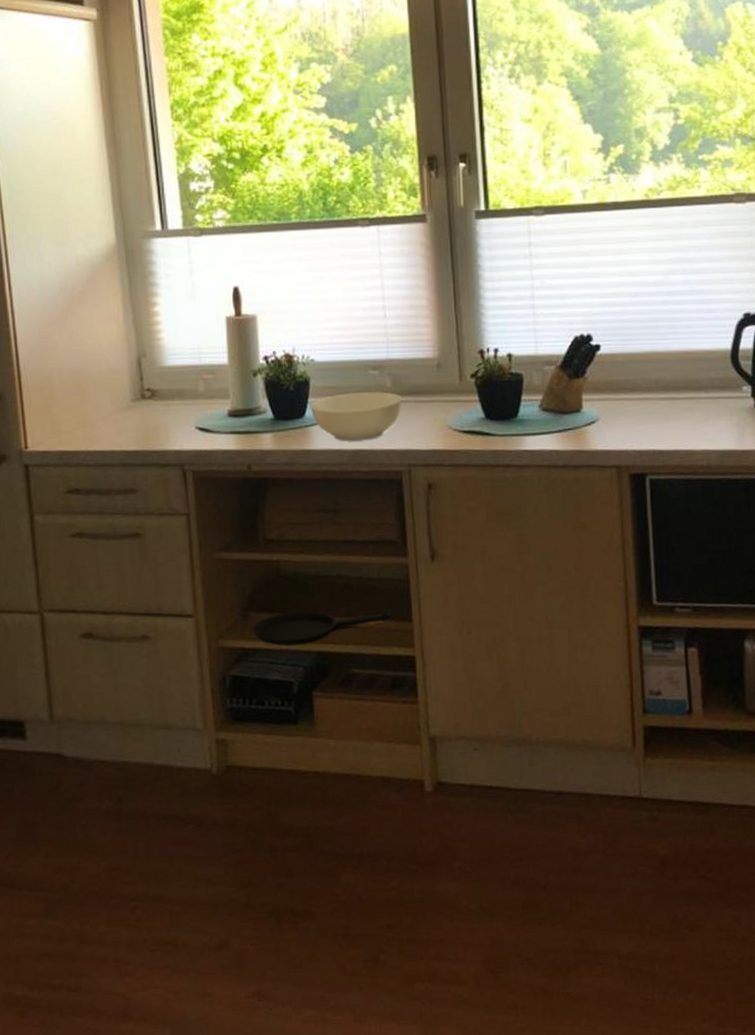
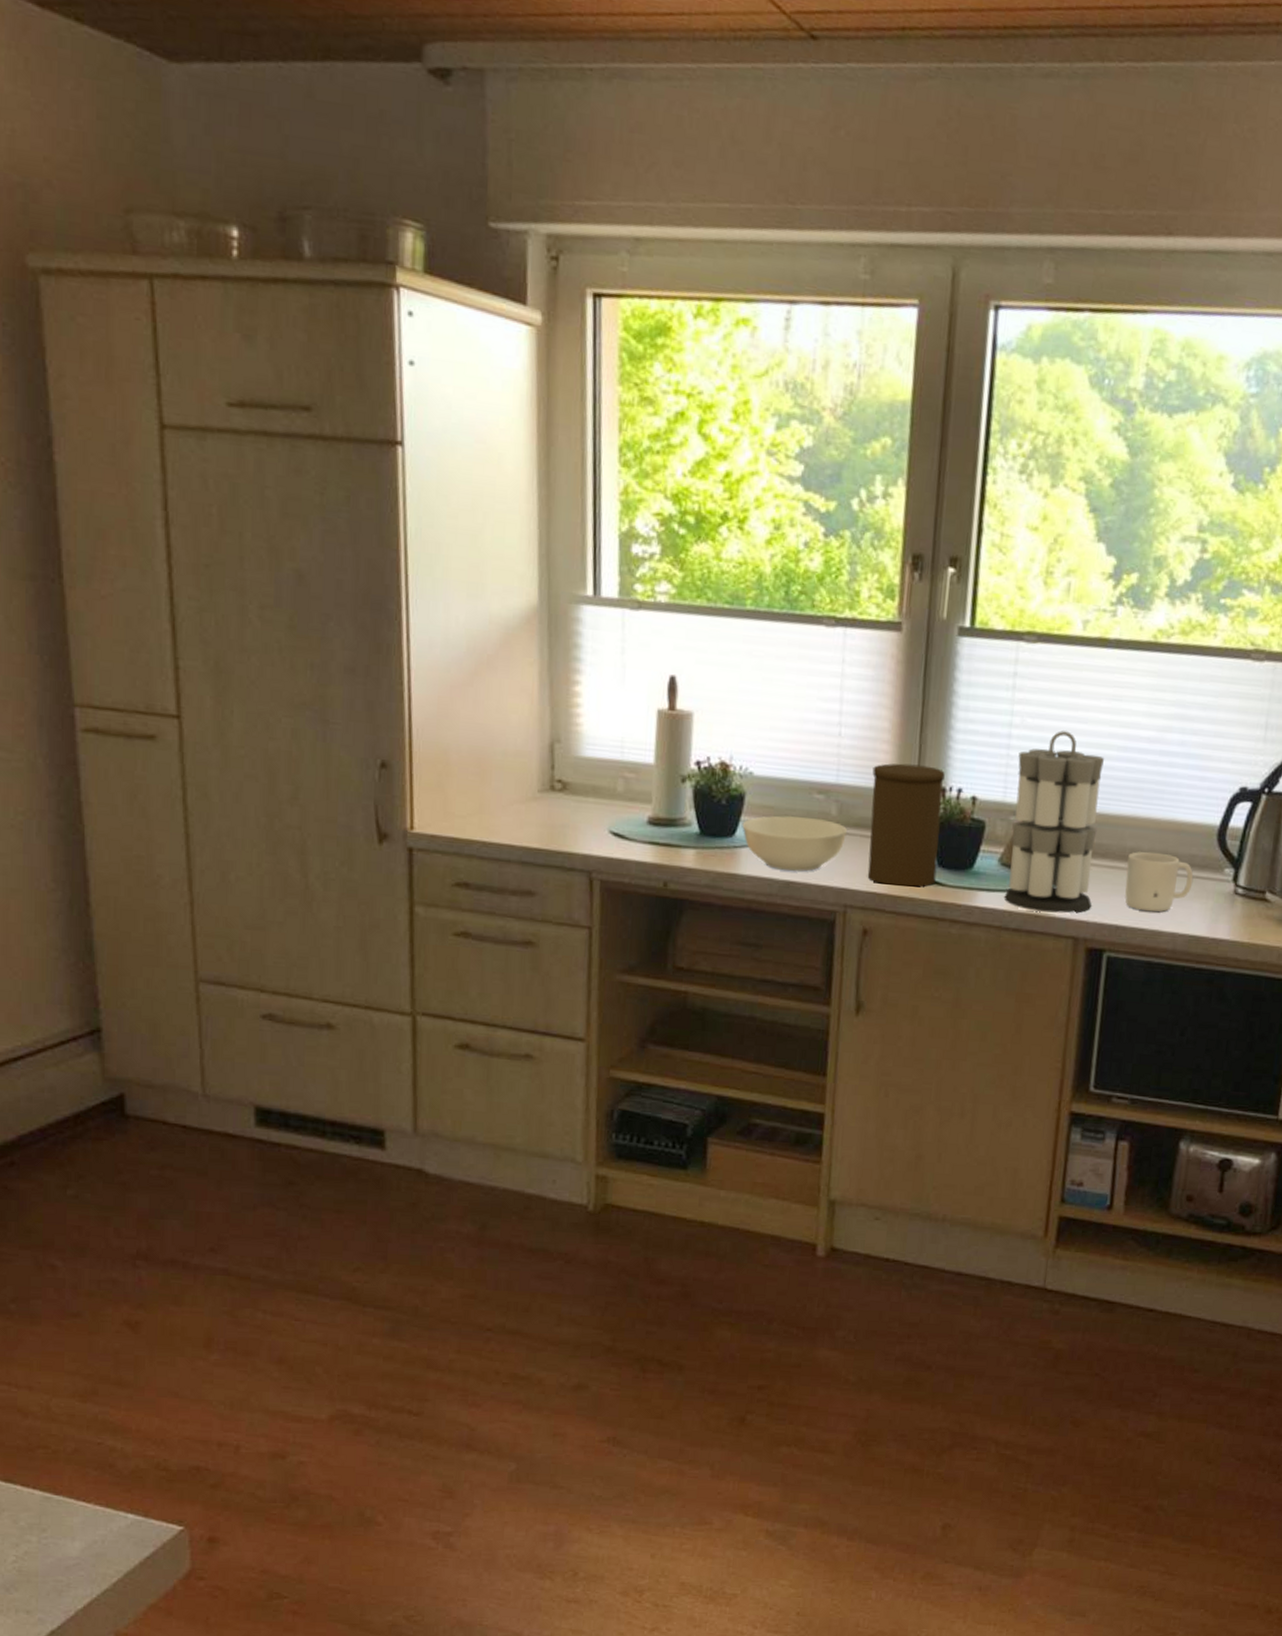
frying pan: present [252,611,392,645] -> none [649,1049,805,1085]
canister: none [418,333,486,442] -> present [867,763,945,888]
spice rack: none [543,286,628,447] -> present [1003,731,1105,914]
mug: none [654,380,716,434] -> present [1124,851,1194,912]

